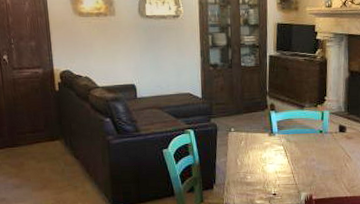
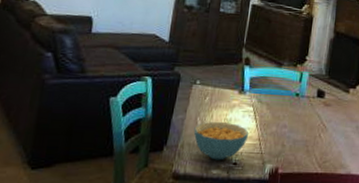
cereal bowl: none [236,161,283,193] -> present [193,122,249,160]

